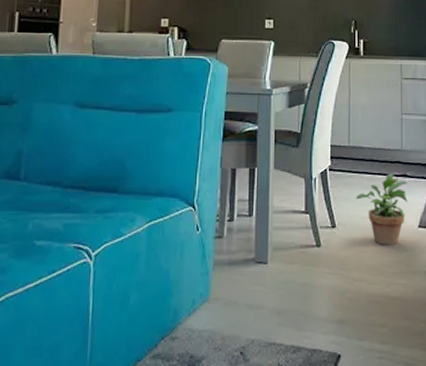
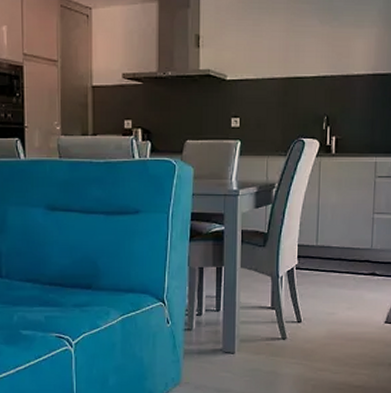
potted plant: present [356,173,407,245] -> none [322,272,376,339]

